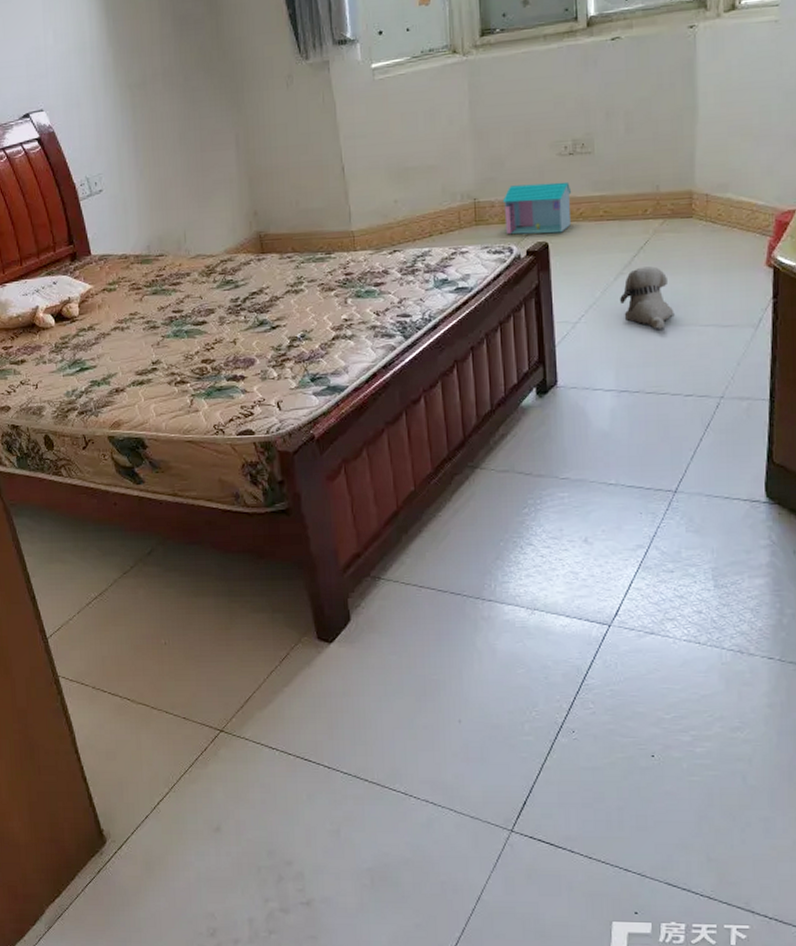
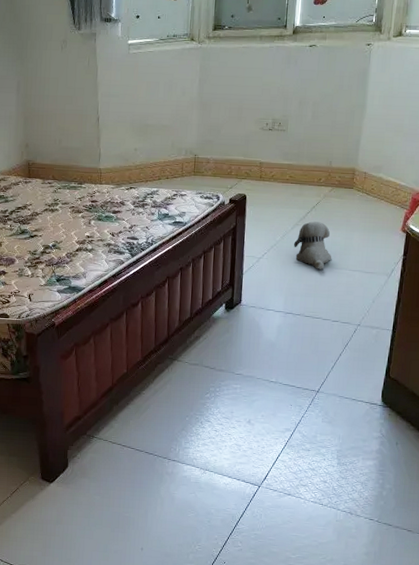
toy house: present [502,181,572,235] -> none [216,148,268,189]

